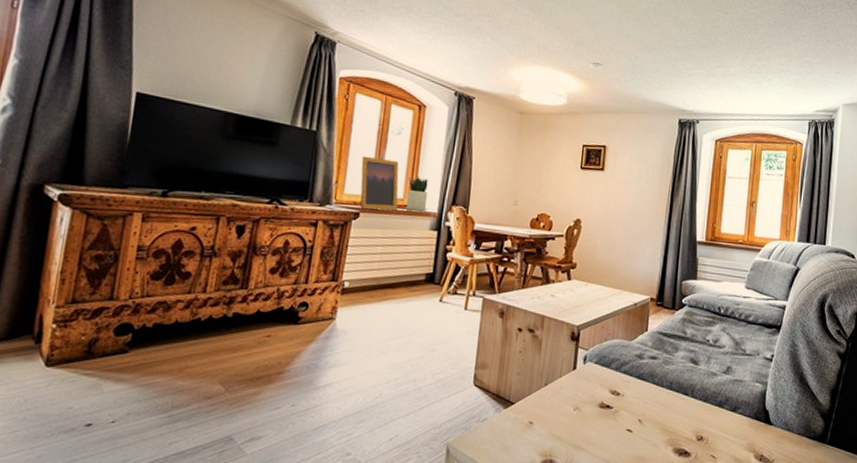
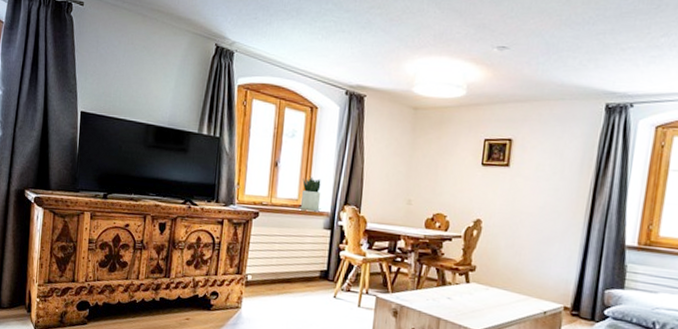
picture frame: present [360,156,399,211] -> none [259,158,294,211]

